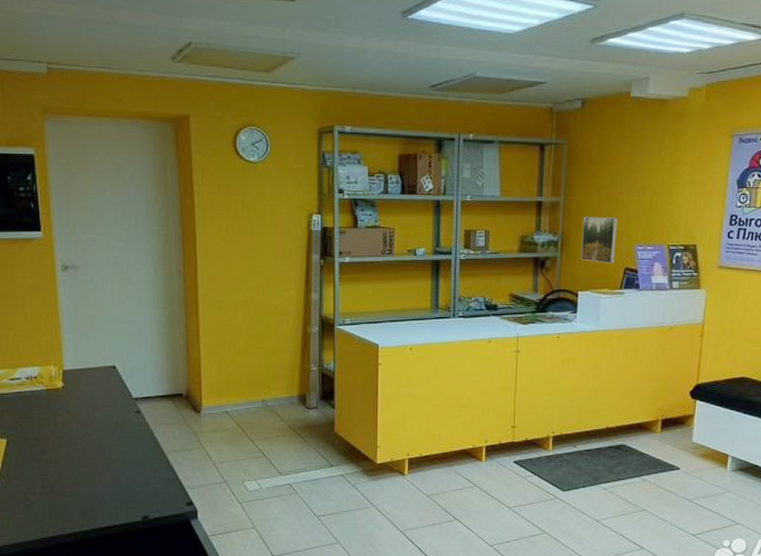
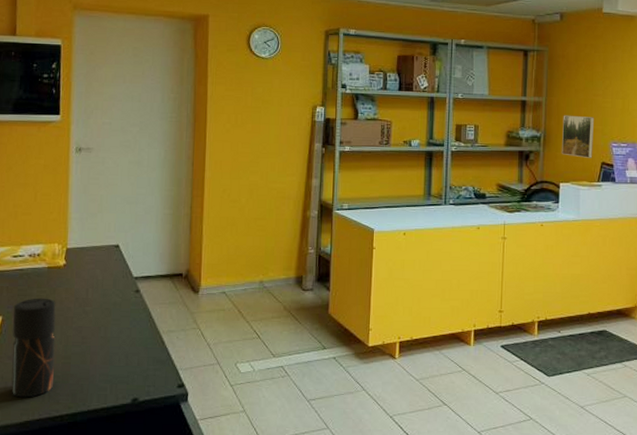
pepper grinder: none [16,420,65,516] -> present [11,298,56,398]

